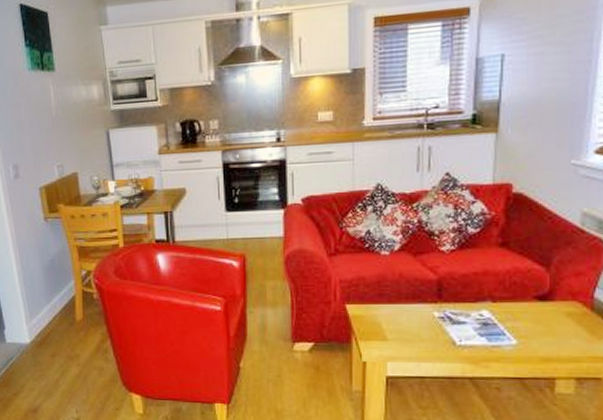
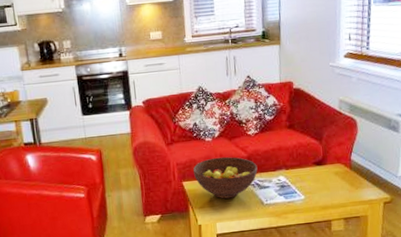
fruit bowl: none [362,277,451,332] -> present [193,156,258,199]

